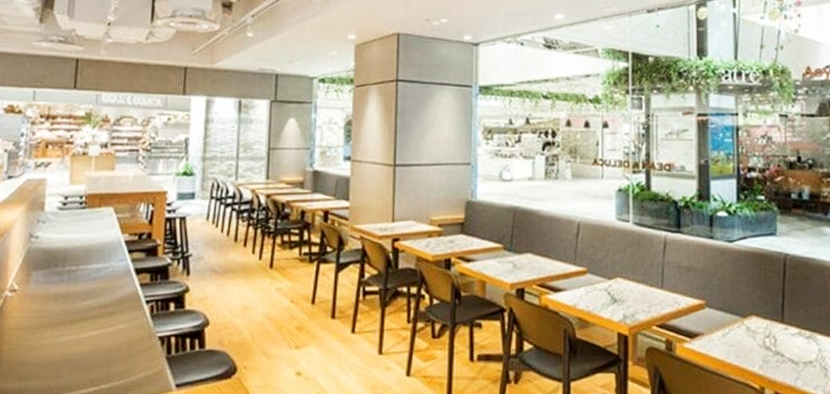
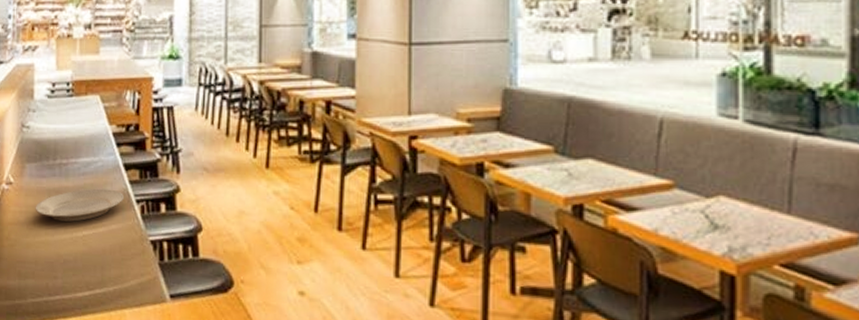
plate: none [40,292,135,325] -> present [35,188,125,222]

